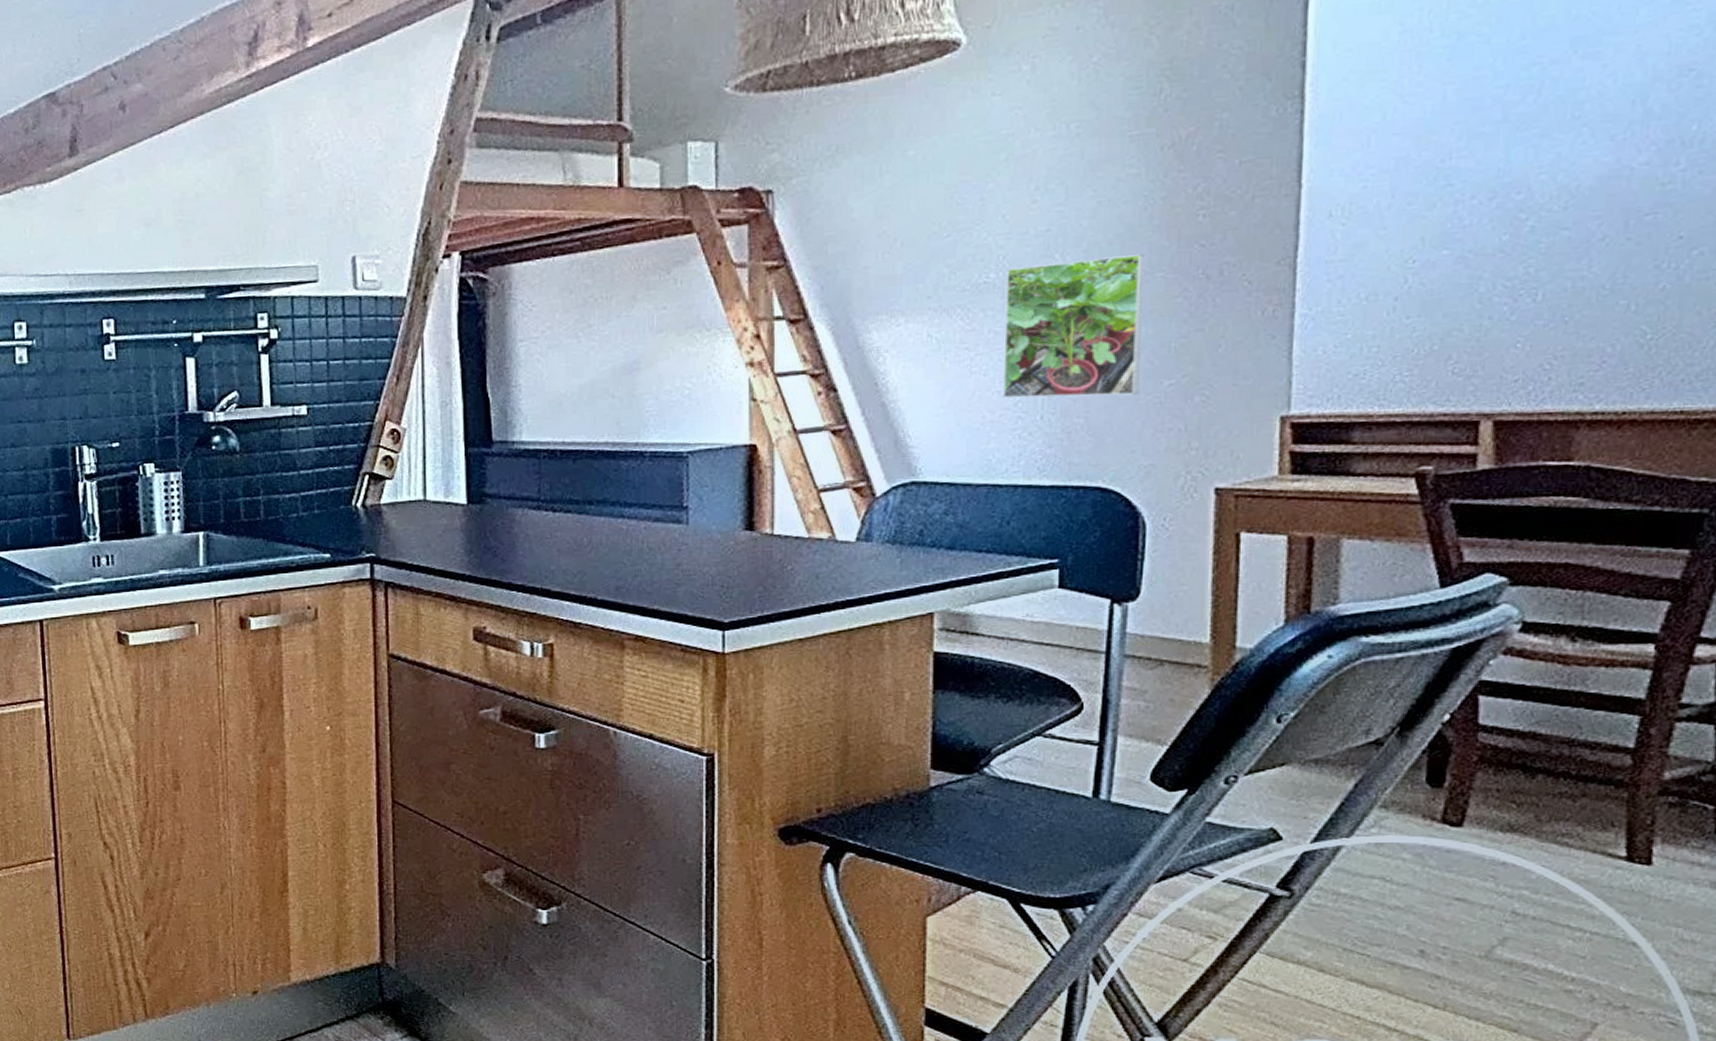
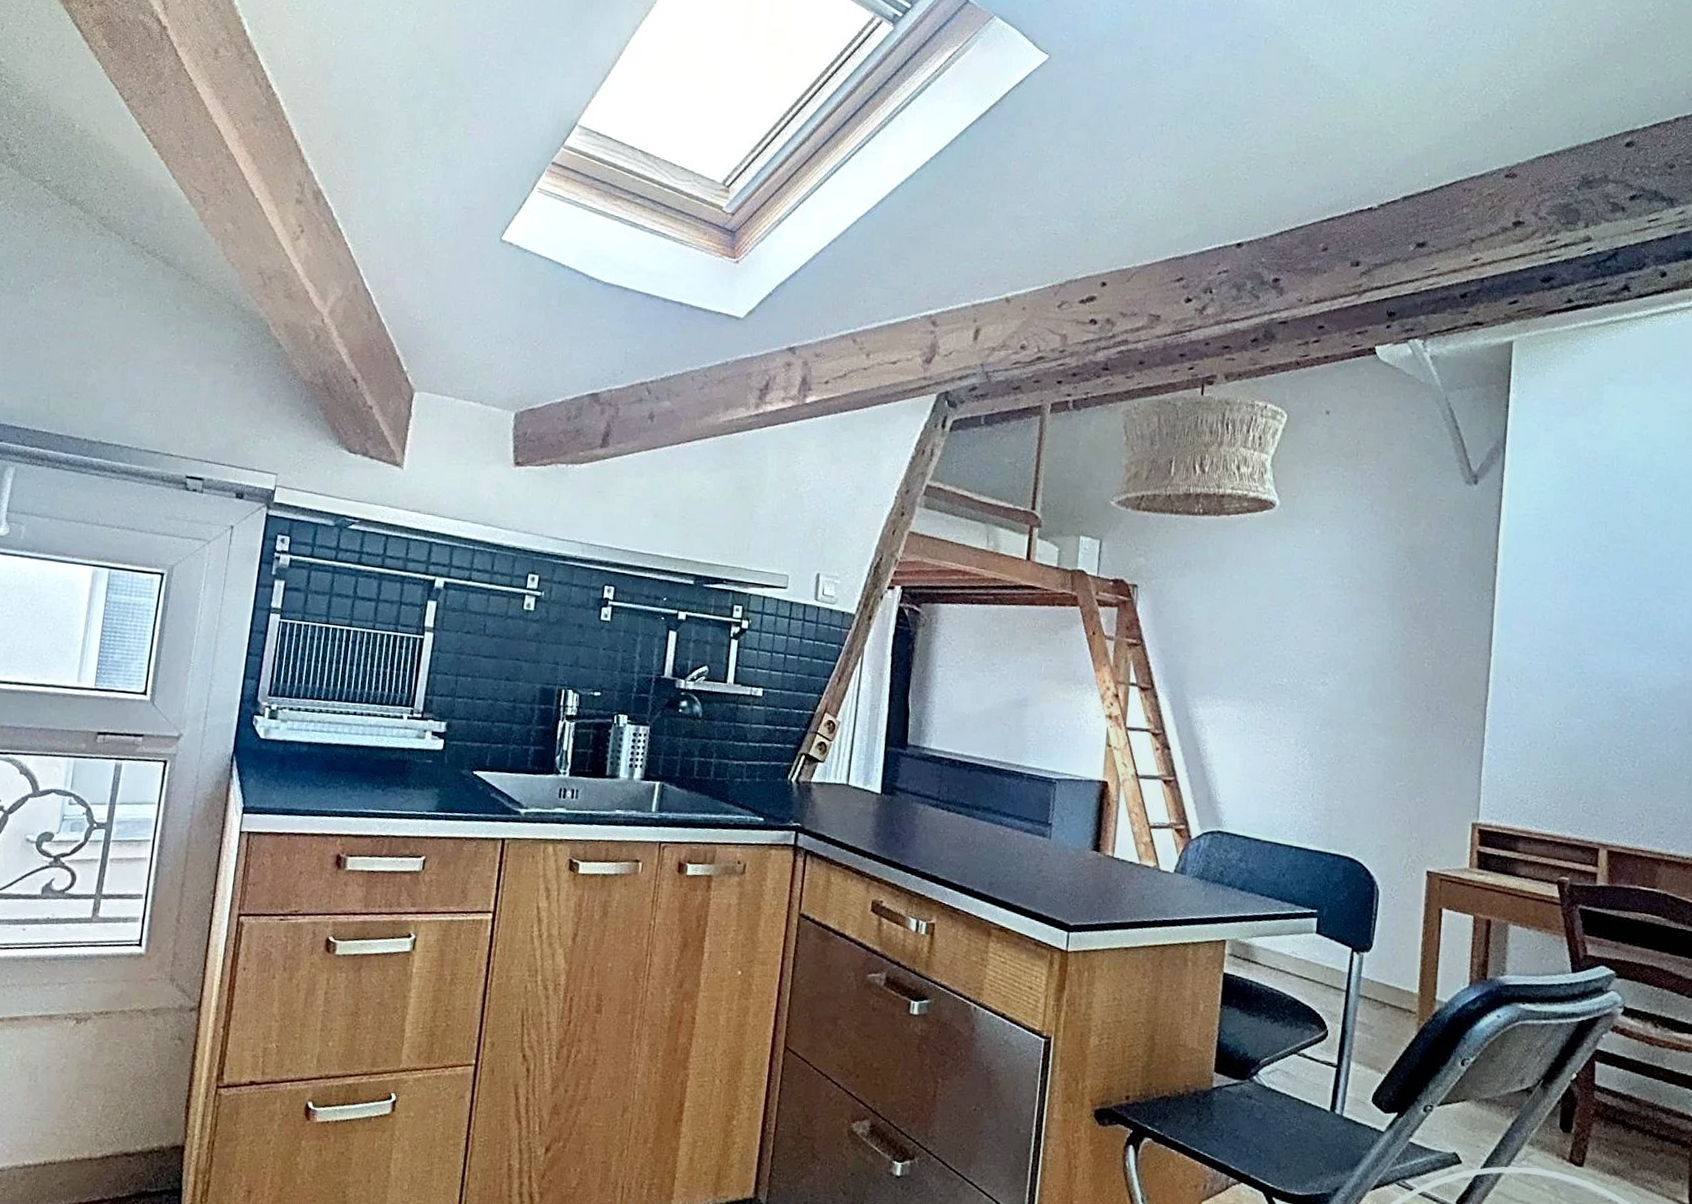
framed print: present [1003,253,1146,399] -> none [1286,677,1389,790]

